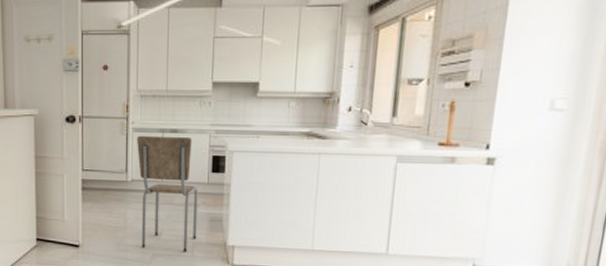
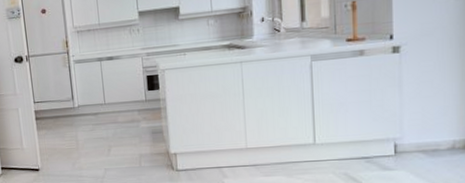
dining chair: present [136,135,199,253] -> none [77,61,142,165]

